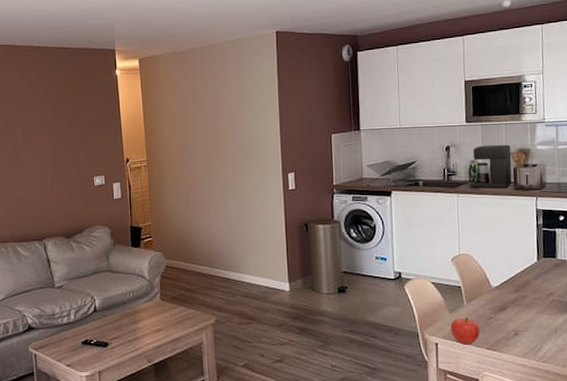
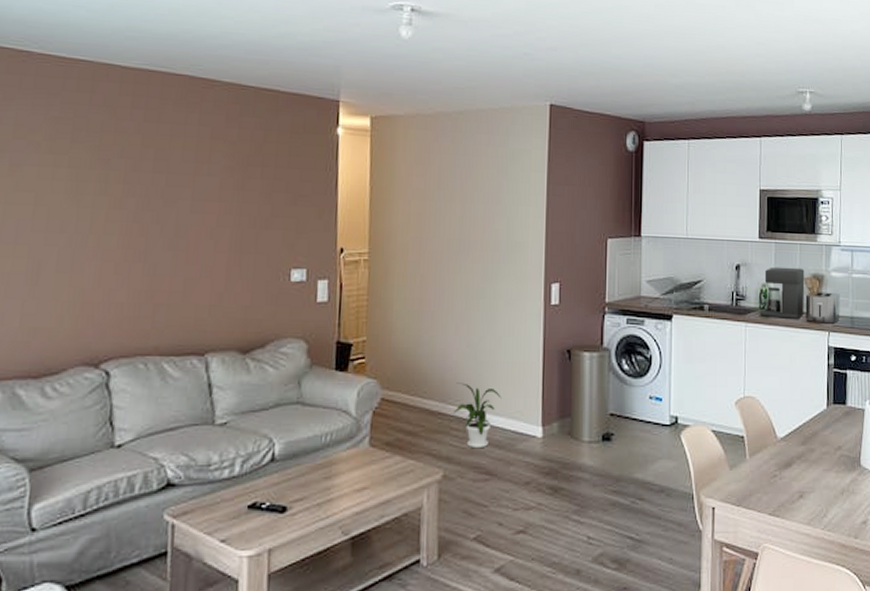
house plant: none [220,252,256,301] -> present [454,382,502,449]
fruit: present [450,317,480,345] -> none [729,475,763,510]

